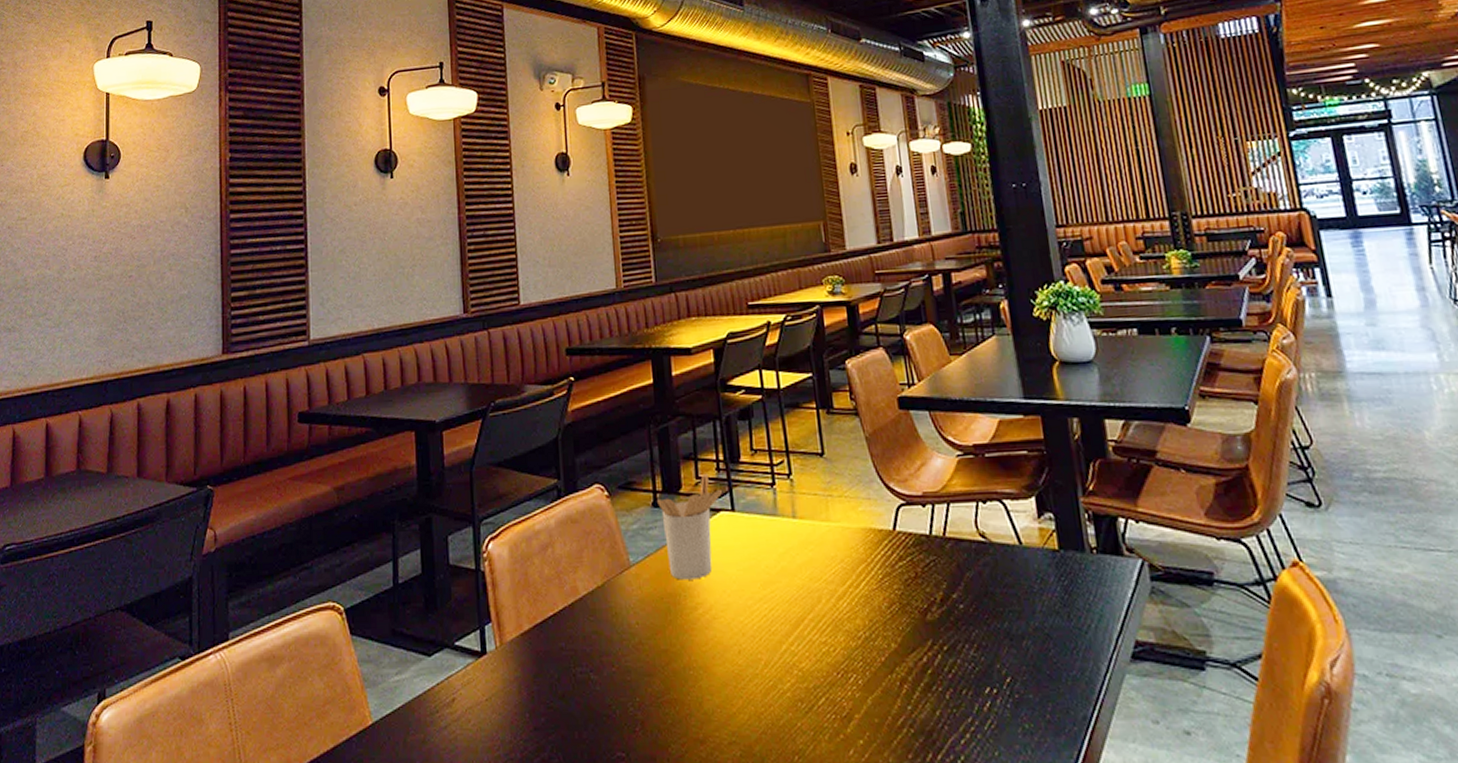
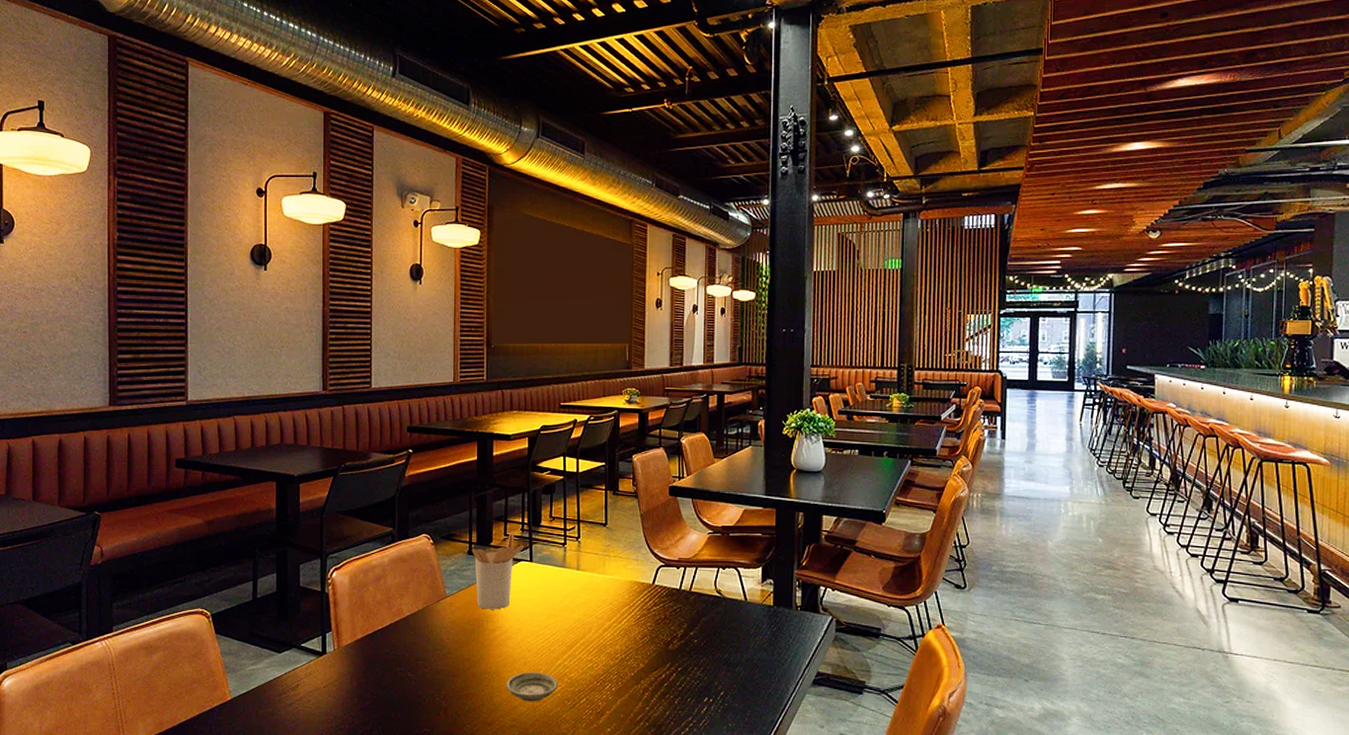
saucer: none [717,663,787,707] -> present [506,672,559,702]

